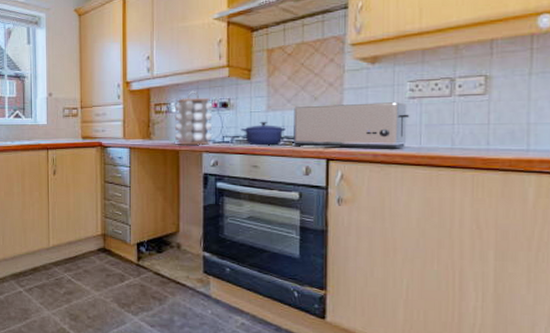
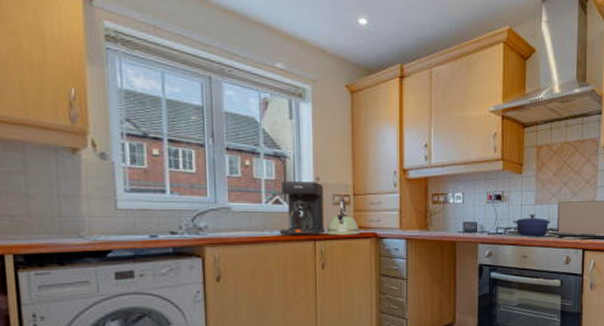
coffee maker: none [19,97,57,145] -> present [280,181,326,235]
kettle: none [57,110,87,144] -> present [326,197,360,235]
spice rack: present [174,92,213,146] -> none [451,183,488,237]

